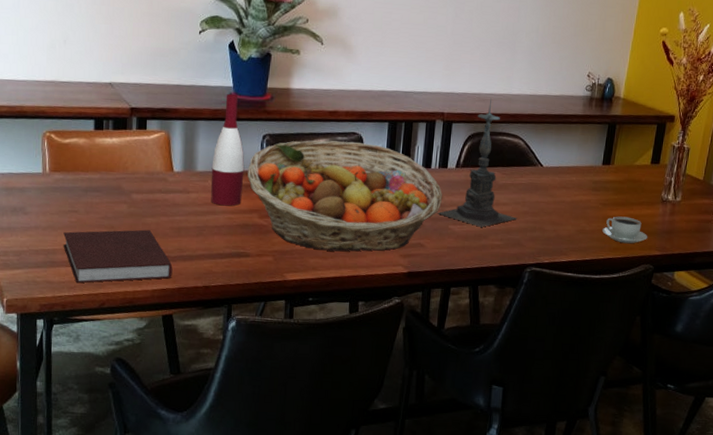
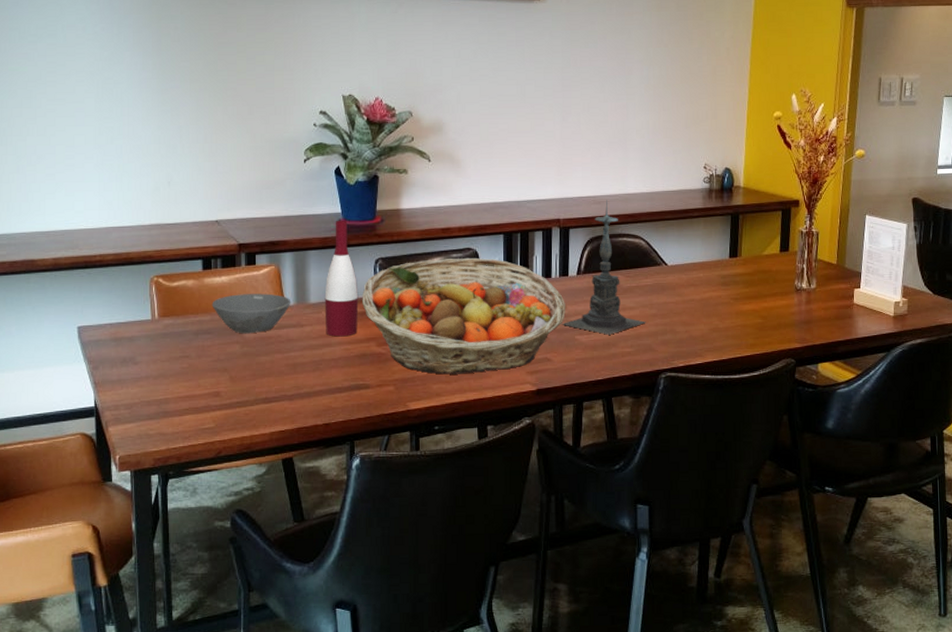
notebook: present [63,229,173,284] -> none [175,369,290,433]
bowl: none [102,156,179,195] -> present [212,293,291,334]
coffee cup: present [602,216,648,244] -> none [737,310,786,339]

